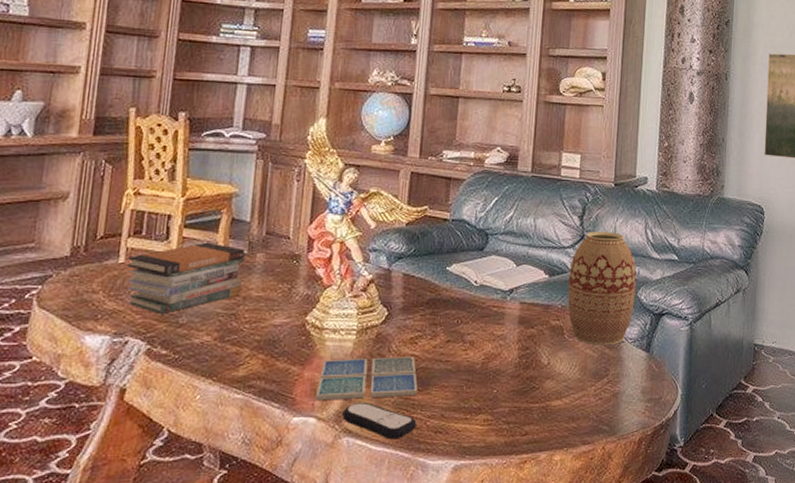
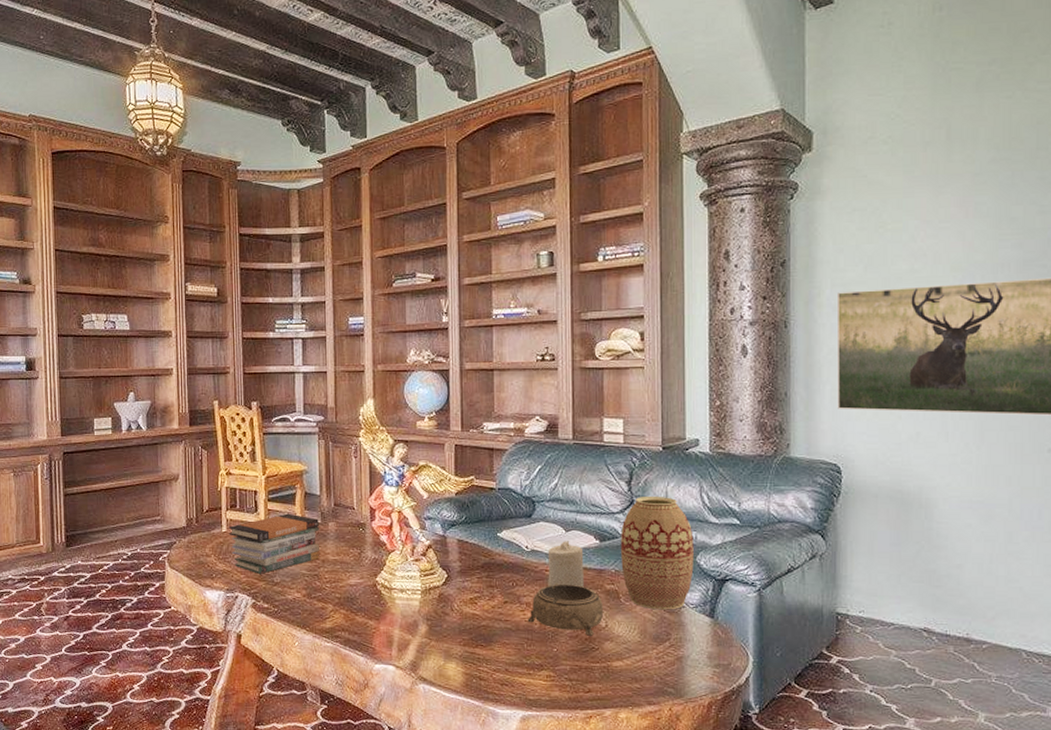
drink coaster: present [316,357,418,401] -> none [392,615,482,652]
remote control: present [342,401,417,440] -> none [417,654,484,689]
decorative bowl: none [469,320,547,375] -> present [527,584,603,636]
candle: none [494,275,533,324] -> present [548,541,584,588]

